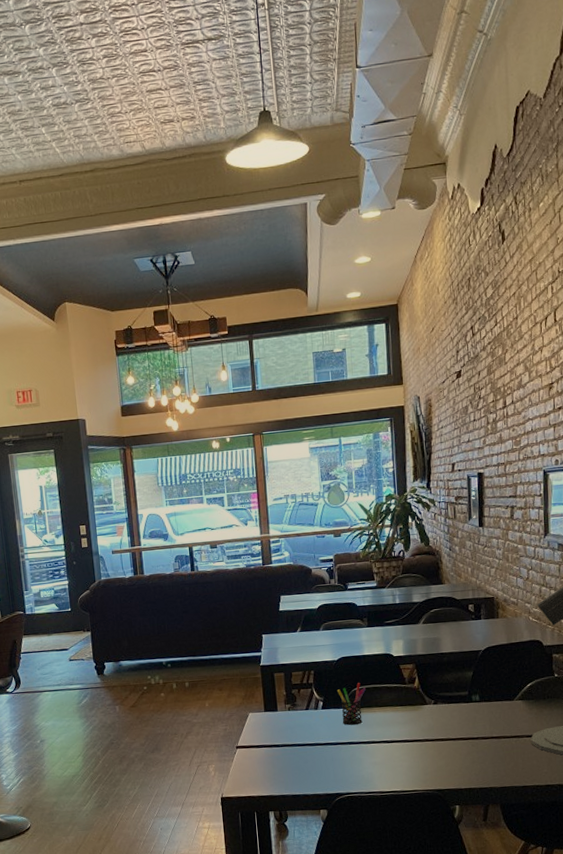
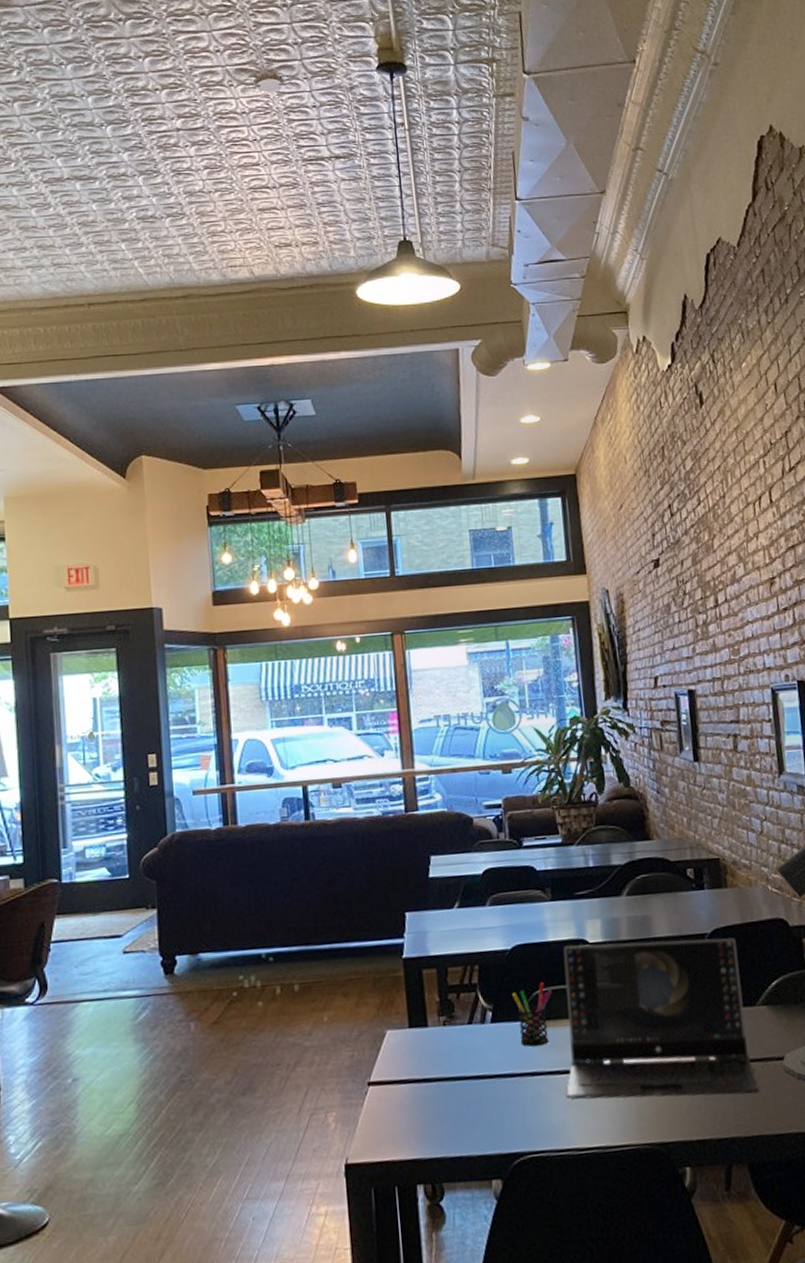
laptop computer: none [373,653,512,760] -> present [564,937,759,1100]

